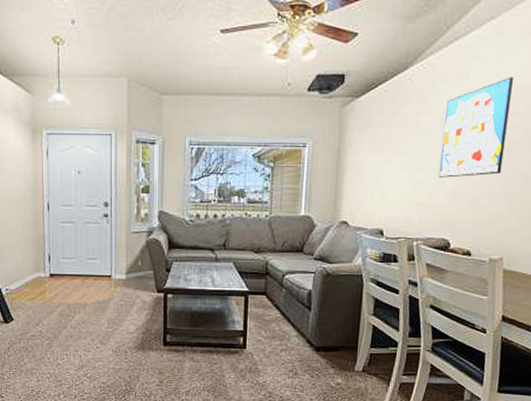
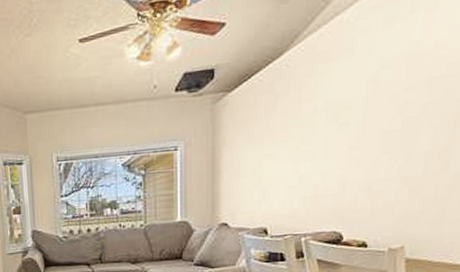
wall art: present [438,77,513,178] -> none [325,47,406,167]

